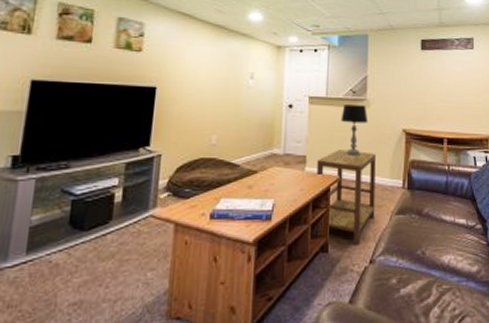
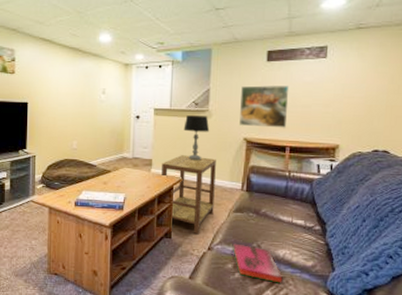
hardback book: none [397,252,449,297] -> present [233,243,283,283]
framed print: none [398,74,443,118] -> present [239,85,289,128]

